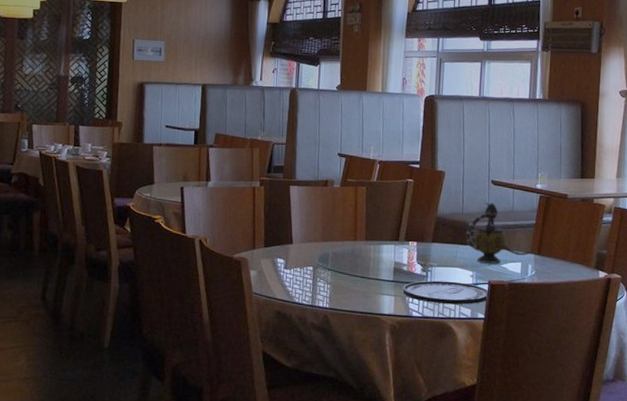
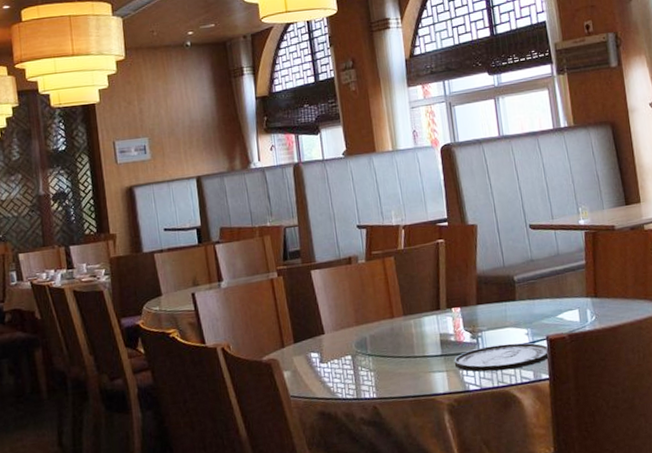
teapot: present [466,202,531,264] -> none [511,249,587,318]

